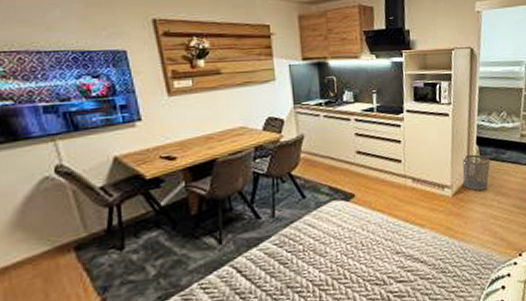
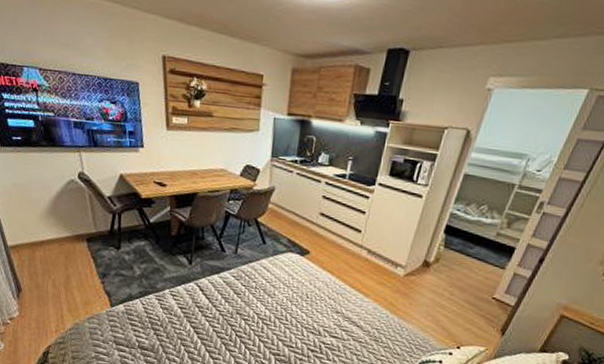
waste bin: present [462,154,490,191] -> none [419,240,454,278]

